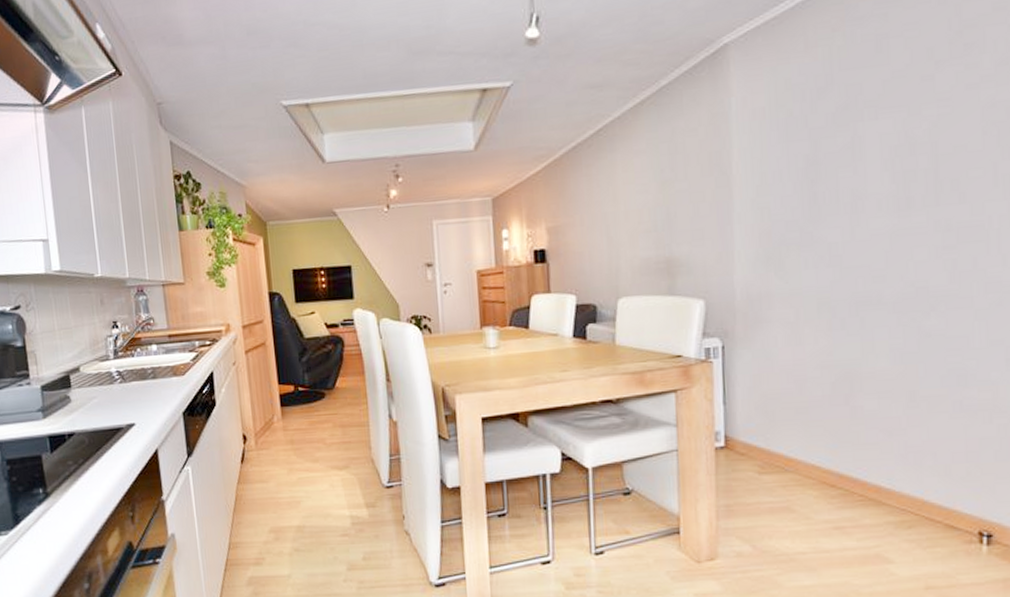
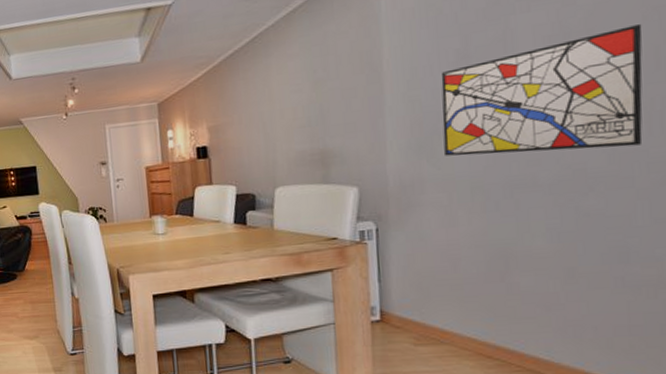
wall art: none [790,139,982,269] -> present [441,24,643,156]

